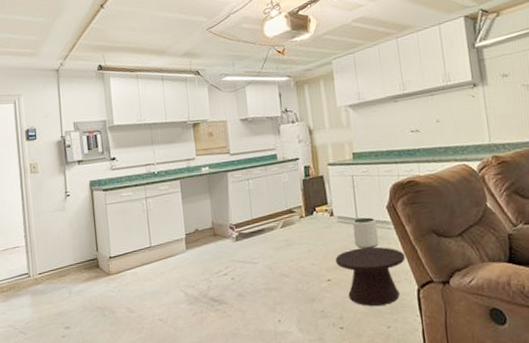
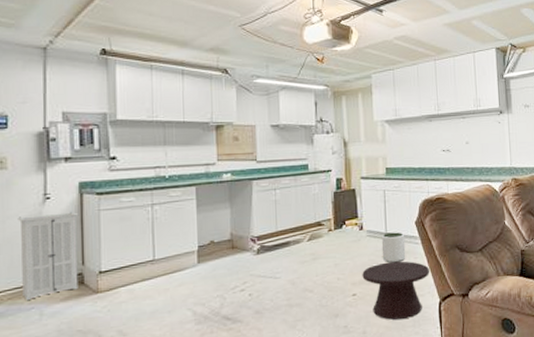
storage cabinet: none [48,206,95,281] -> present [18,212,79,301]

